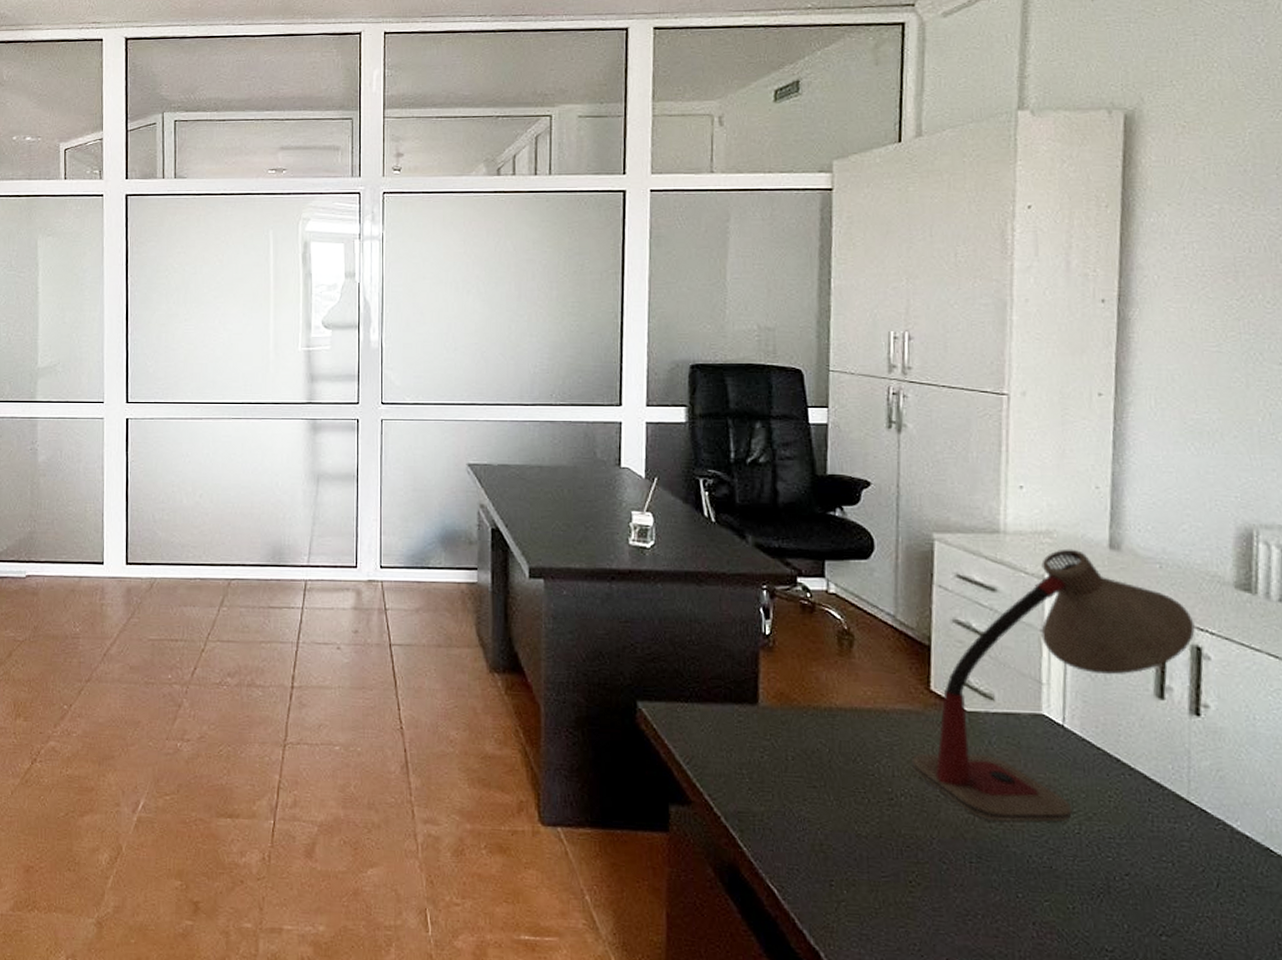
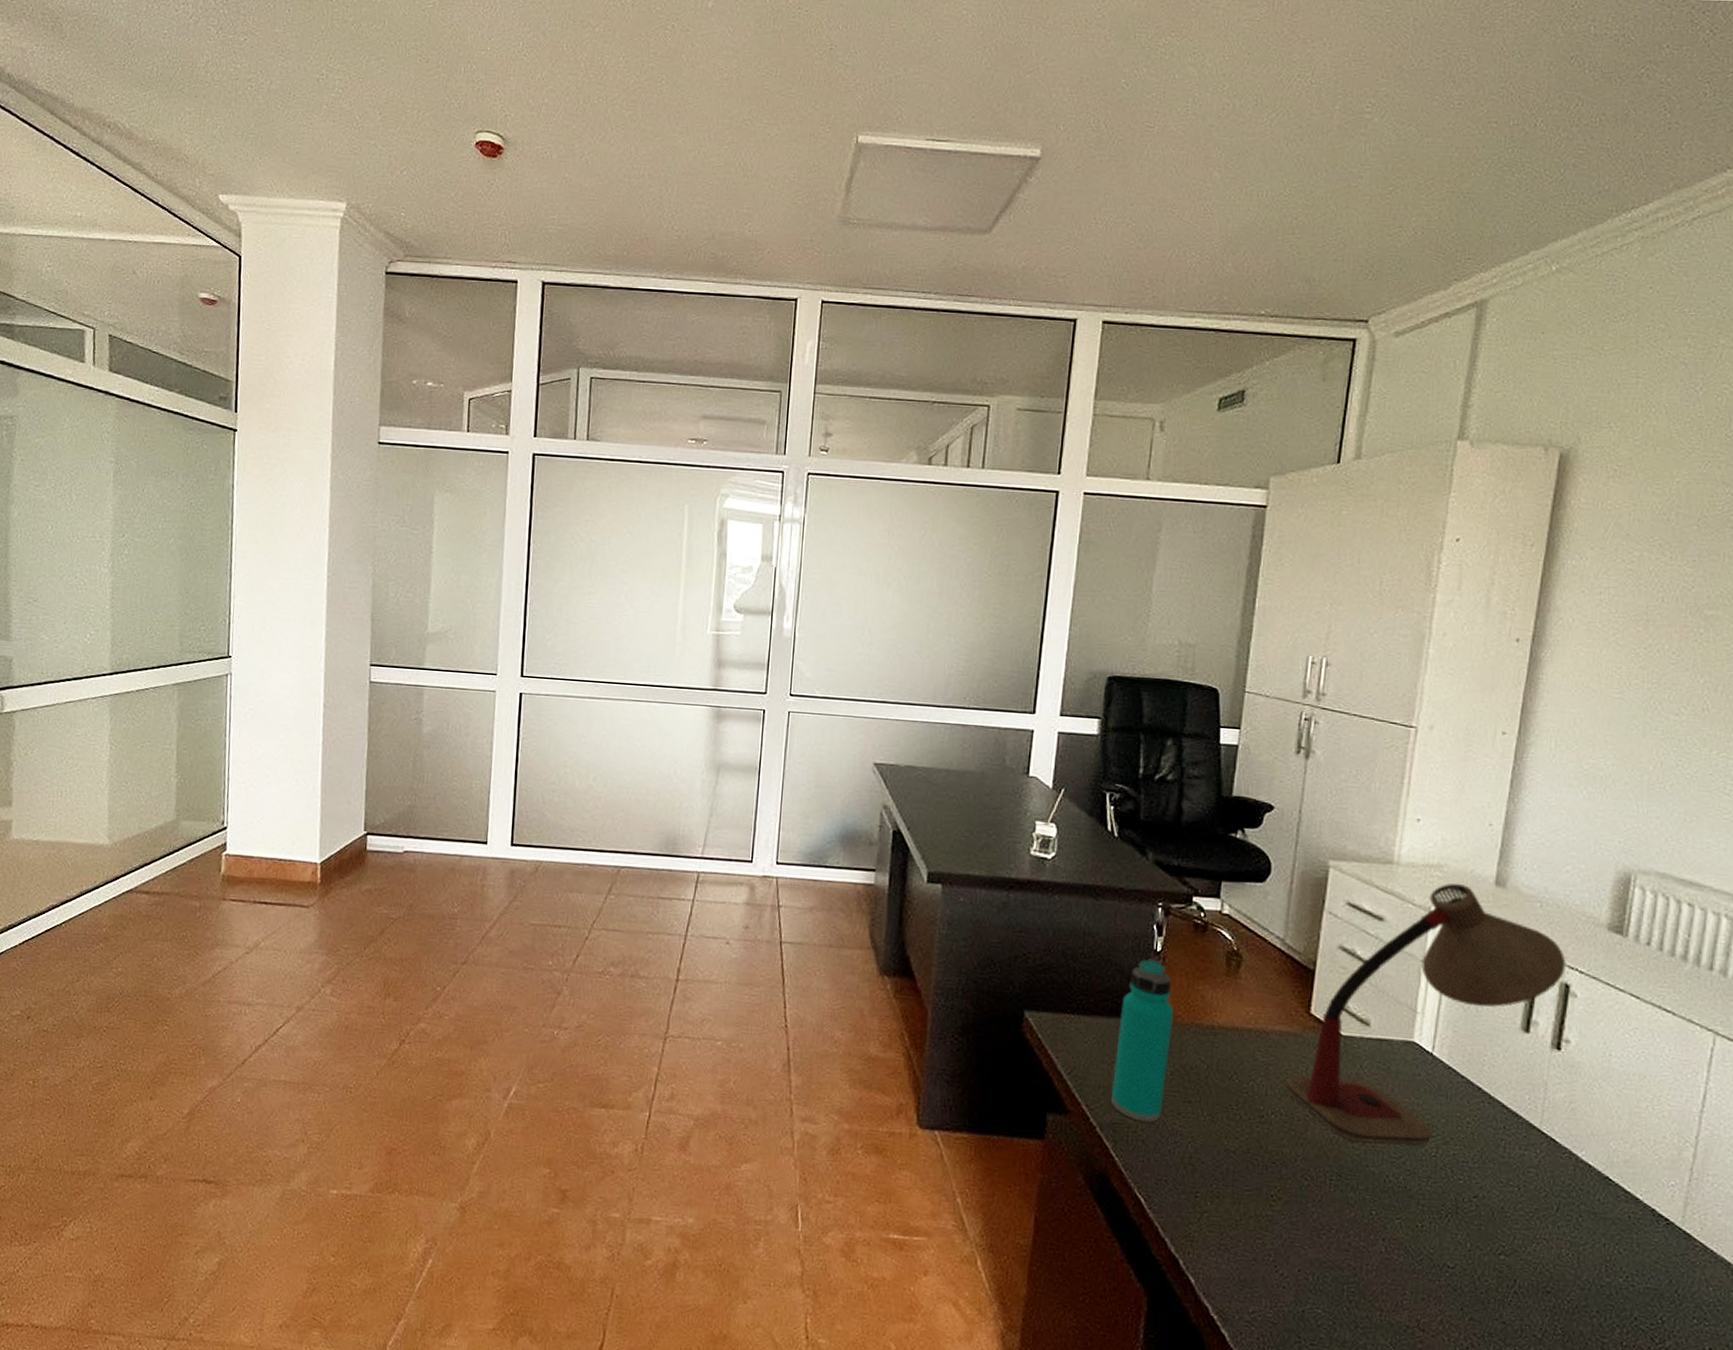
water bottle: none [732,642,789,810] -> present [1111,958,1173,1123]

